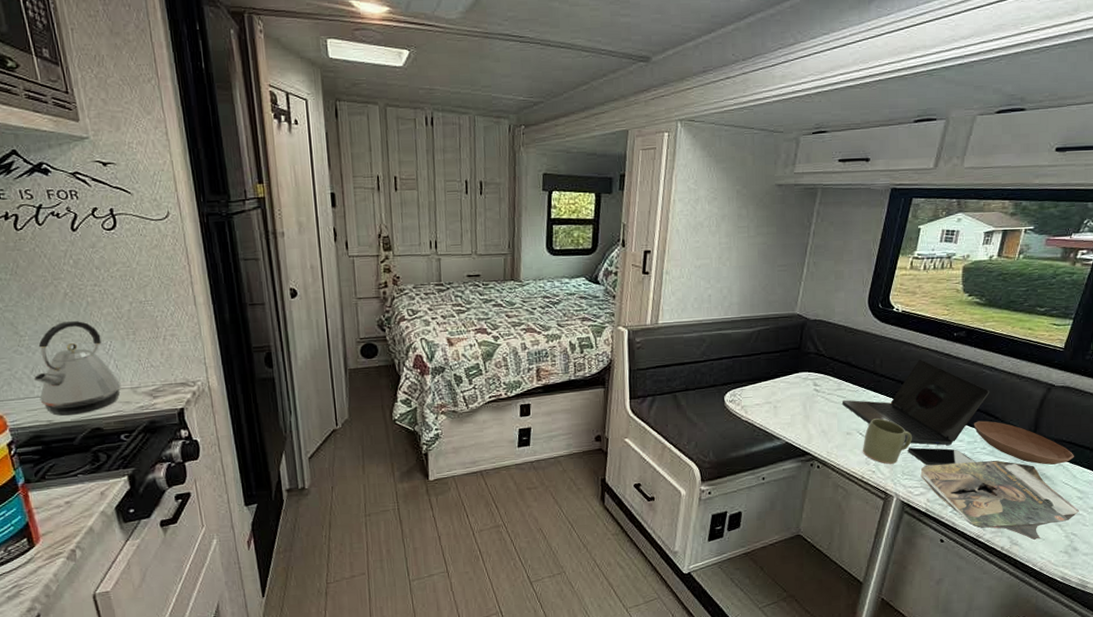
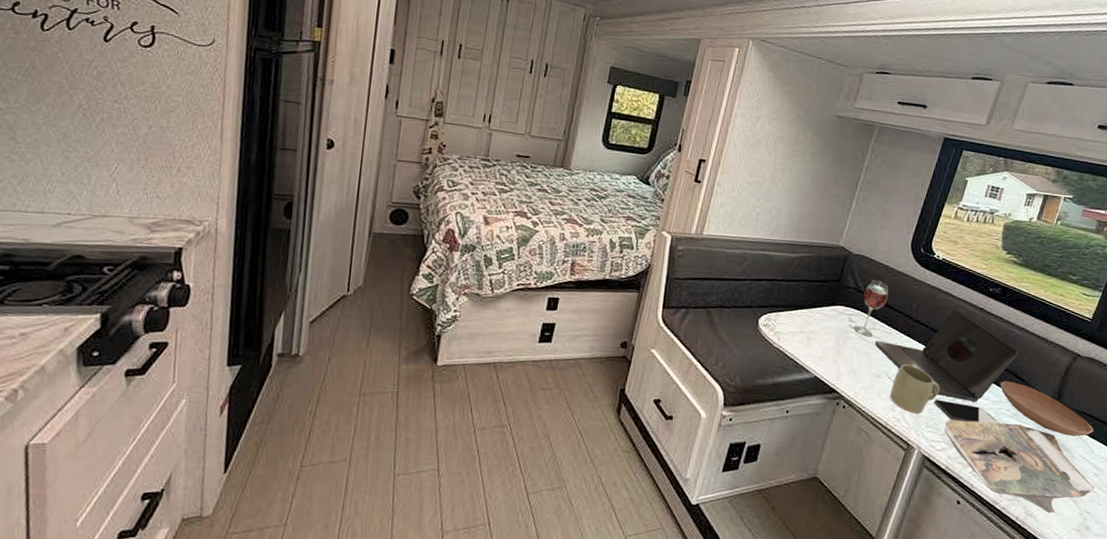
kettle: present [33,320,121,417] -> none [19,134,118,239]
wineglass: none [819,342,850,397] -> present [854,280,889,336]

